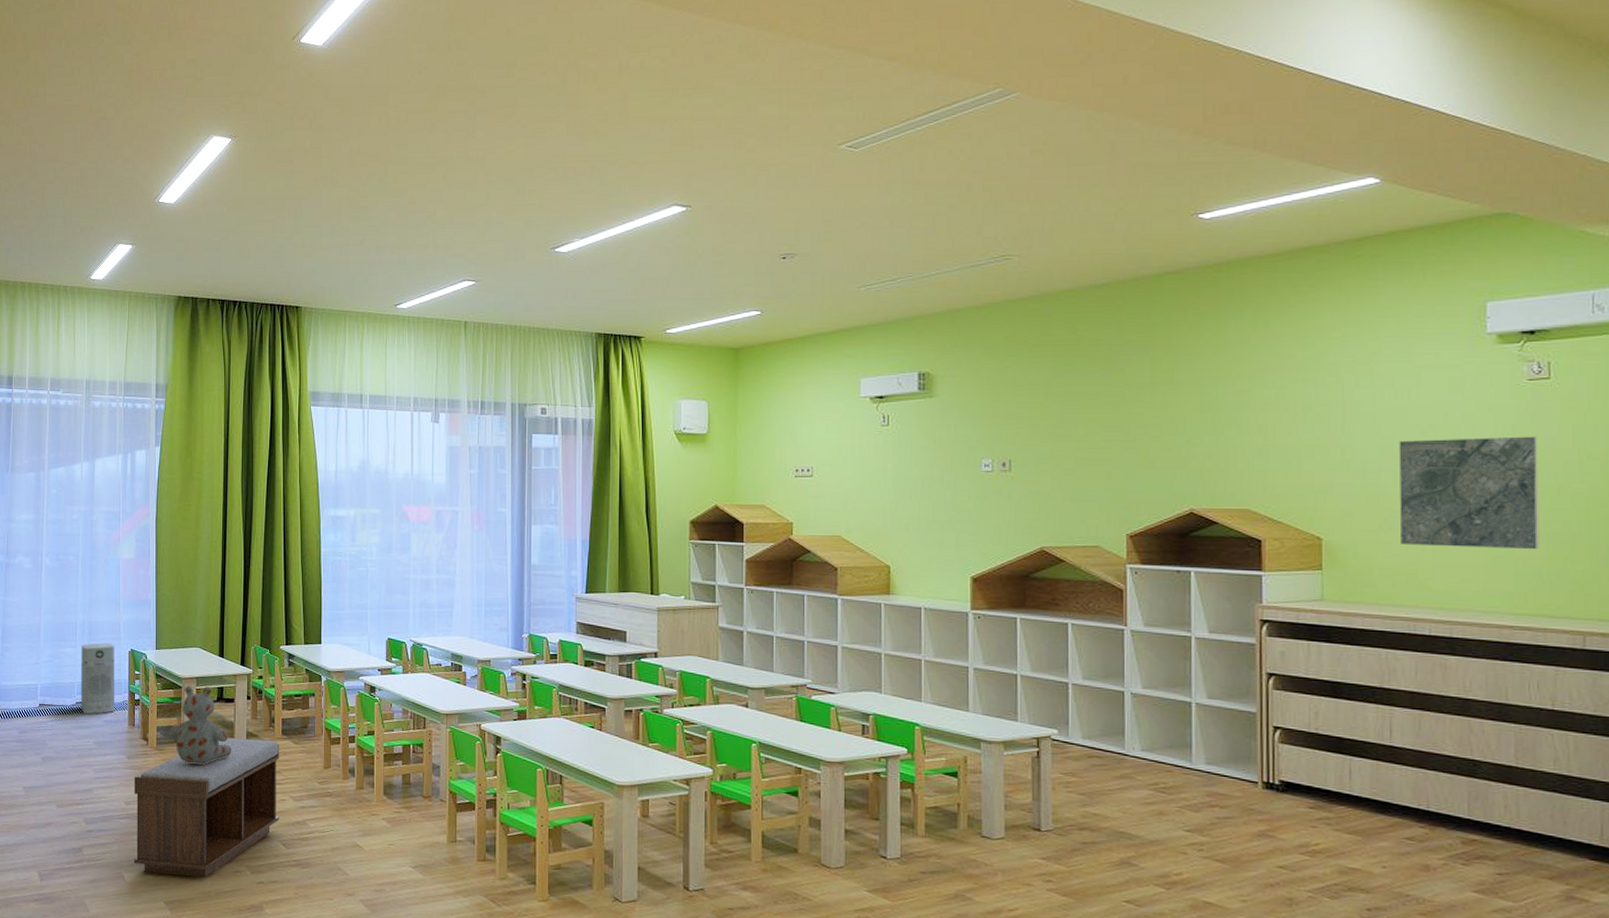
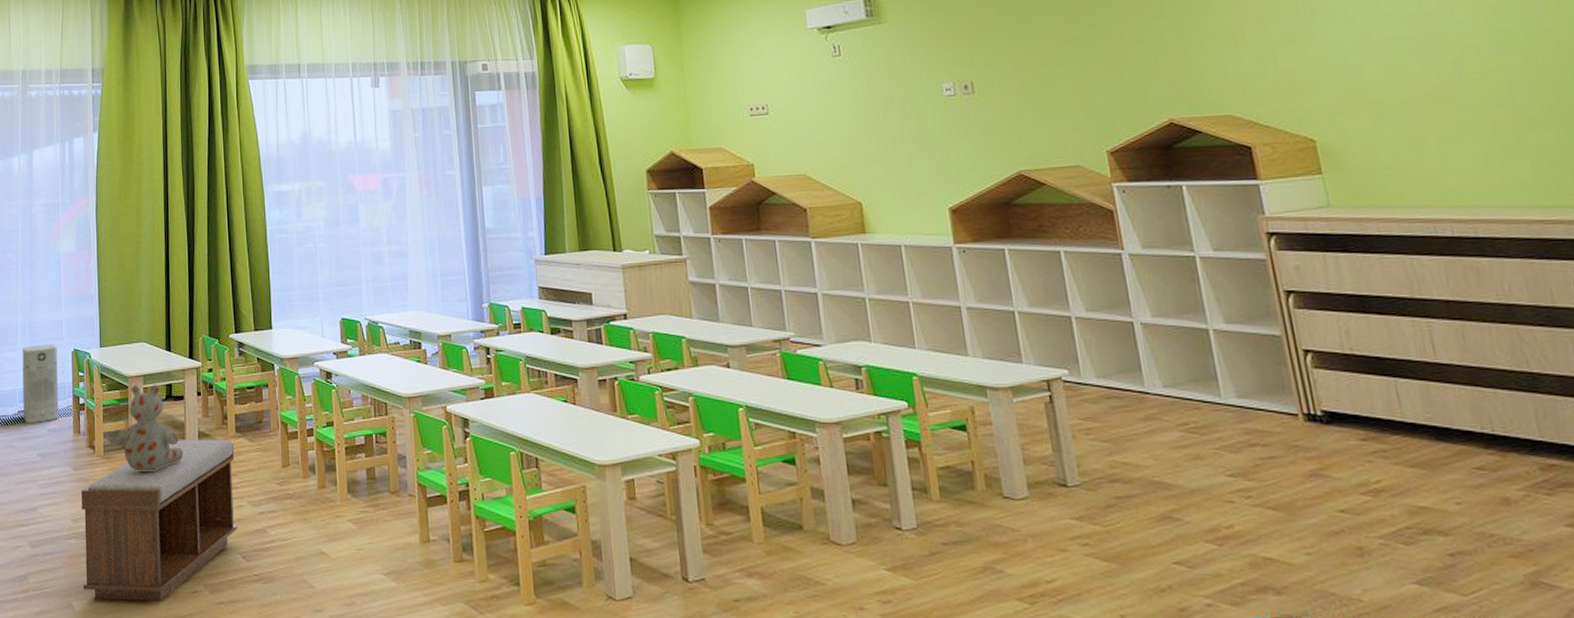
map: present [1398,436,1540,550] -> none [1376,16,1551,141]

